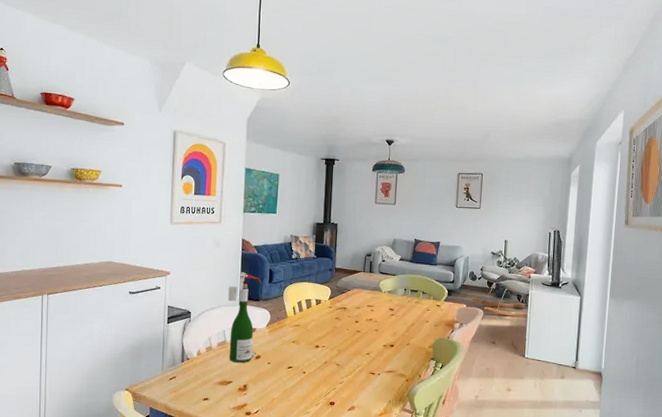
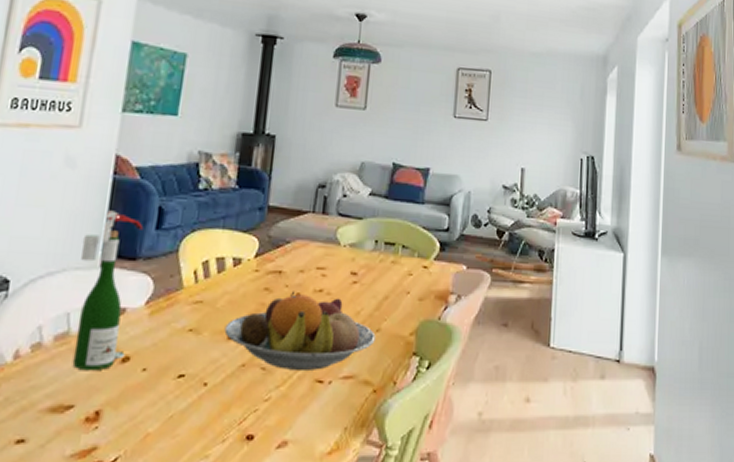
fruit bowl: none [313,319,407,367] -> present [224,291,376,370]

